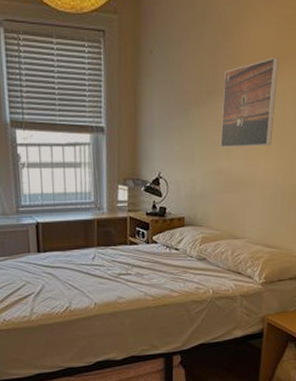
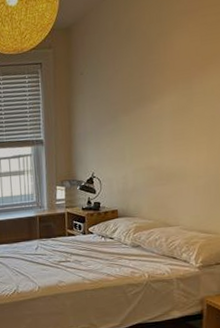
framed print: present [220,58,278,148] -> none [149,61,205,146]

